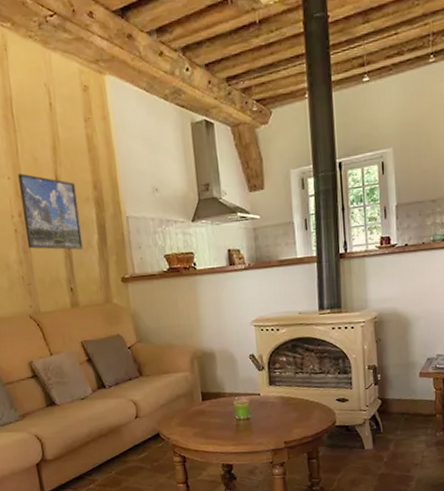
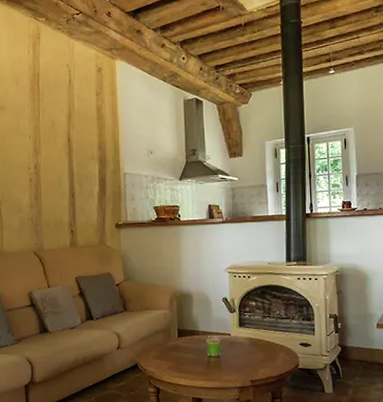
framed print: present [18,173,83,250] -> none [37,134,85,199]

